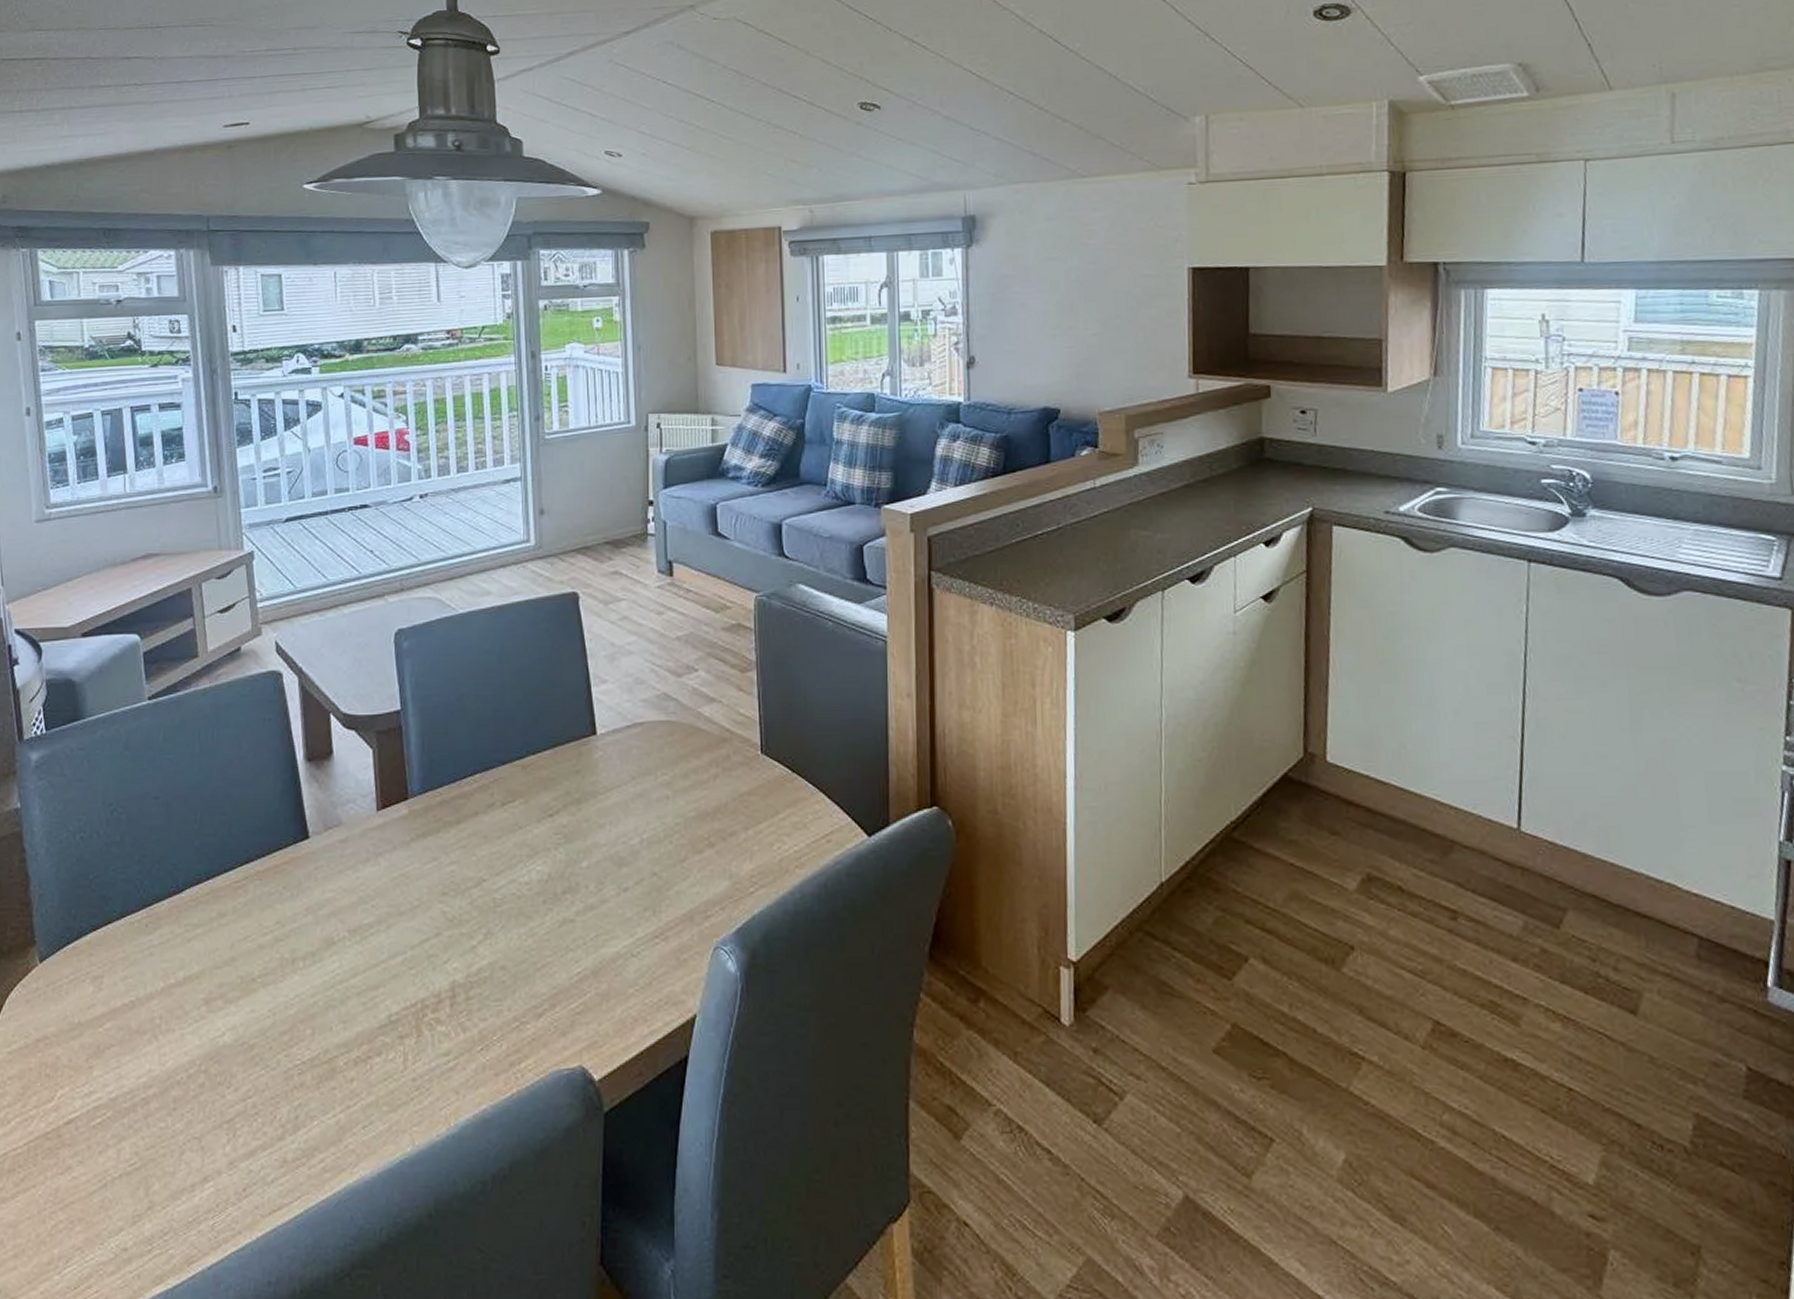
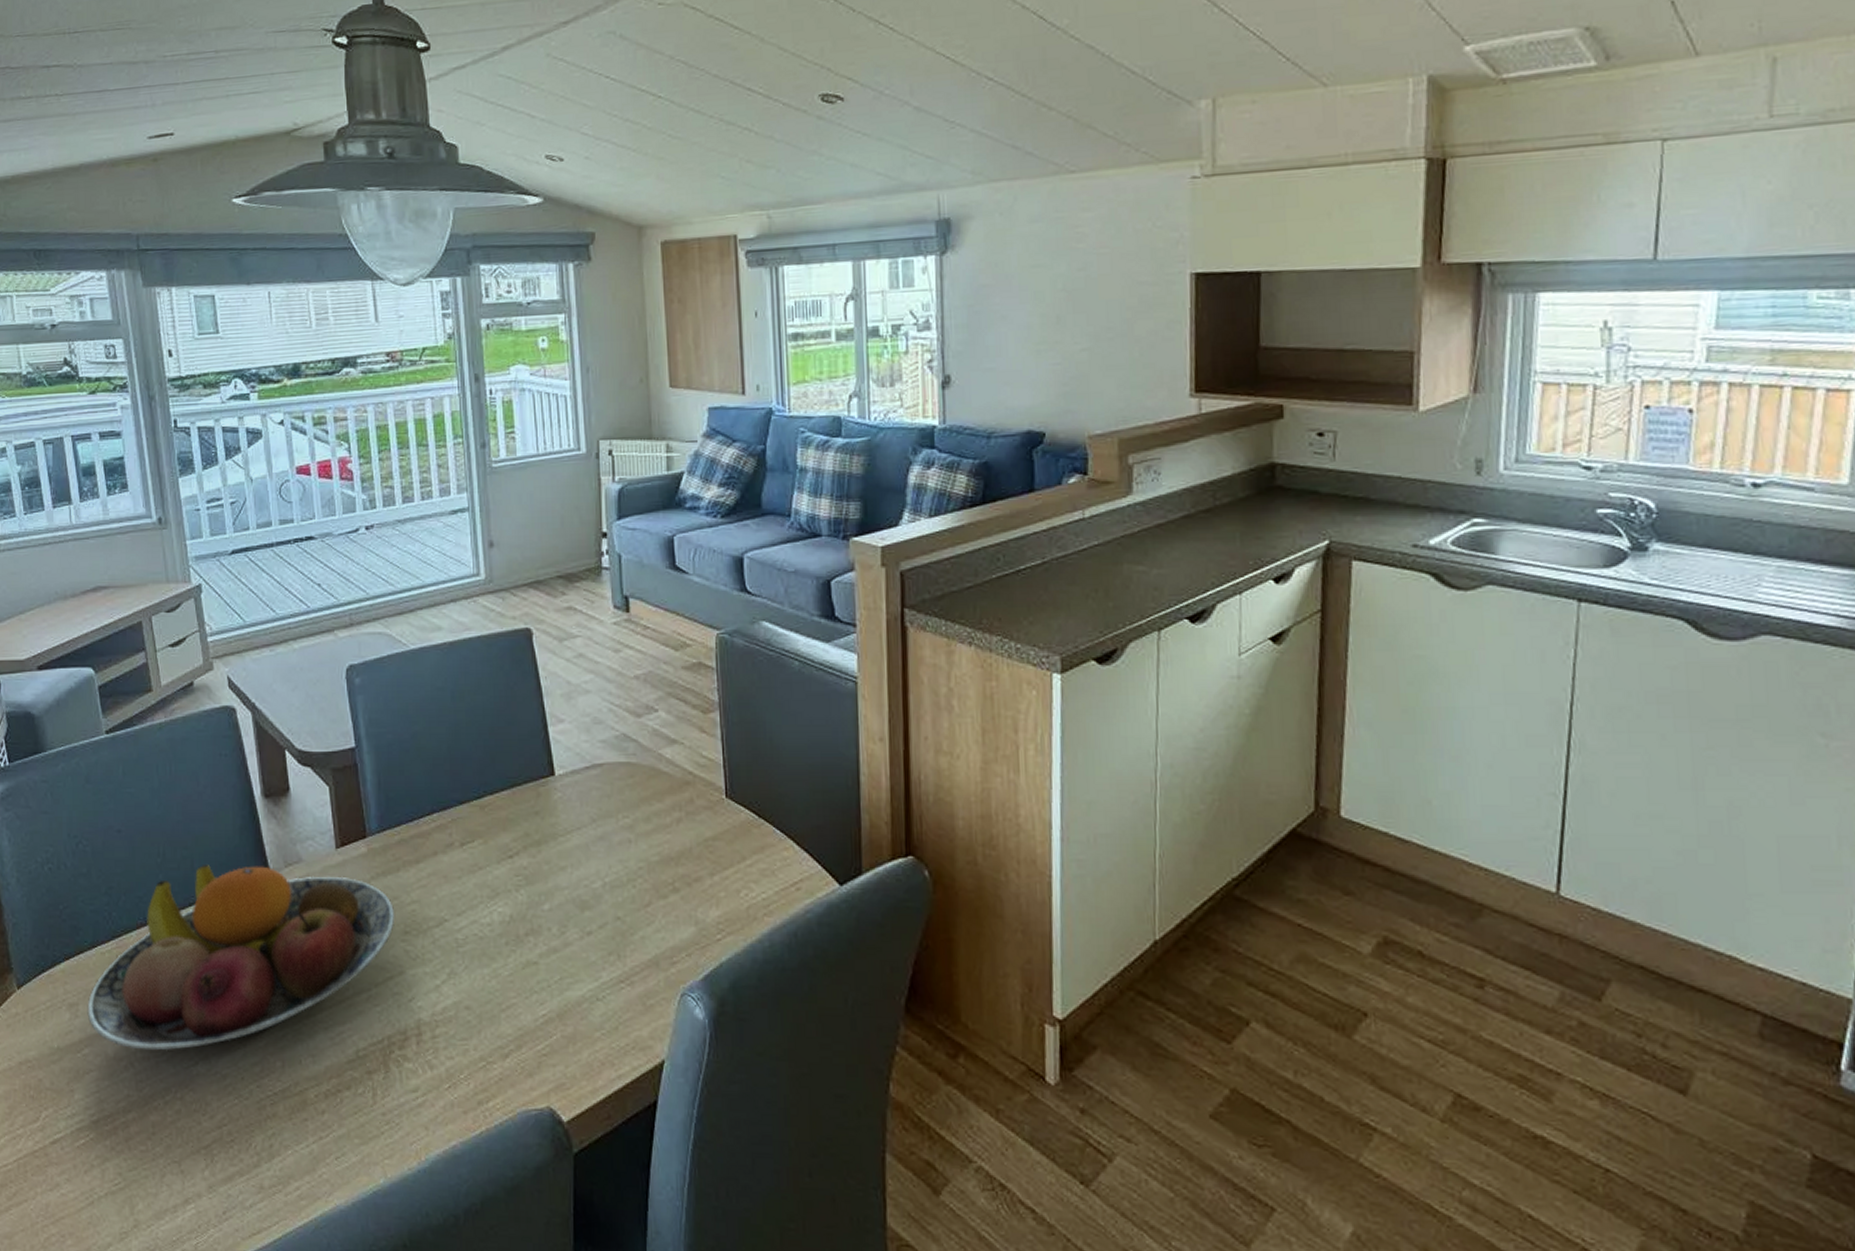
fruit bowl: none [111,830,434,1023] -> present [87,865,396,1051]

